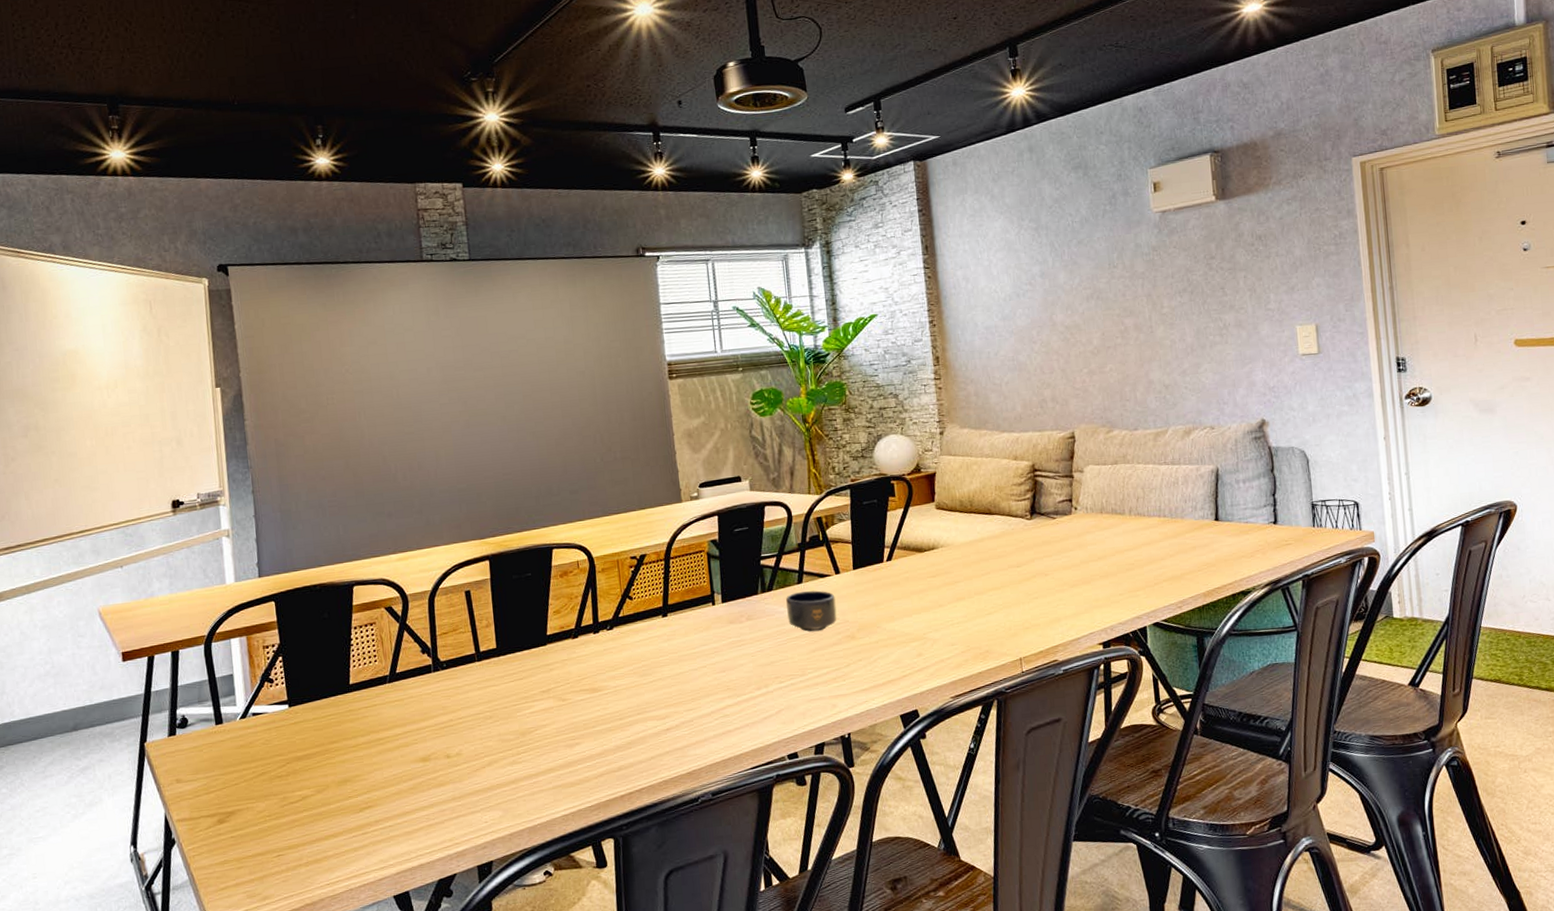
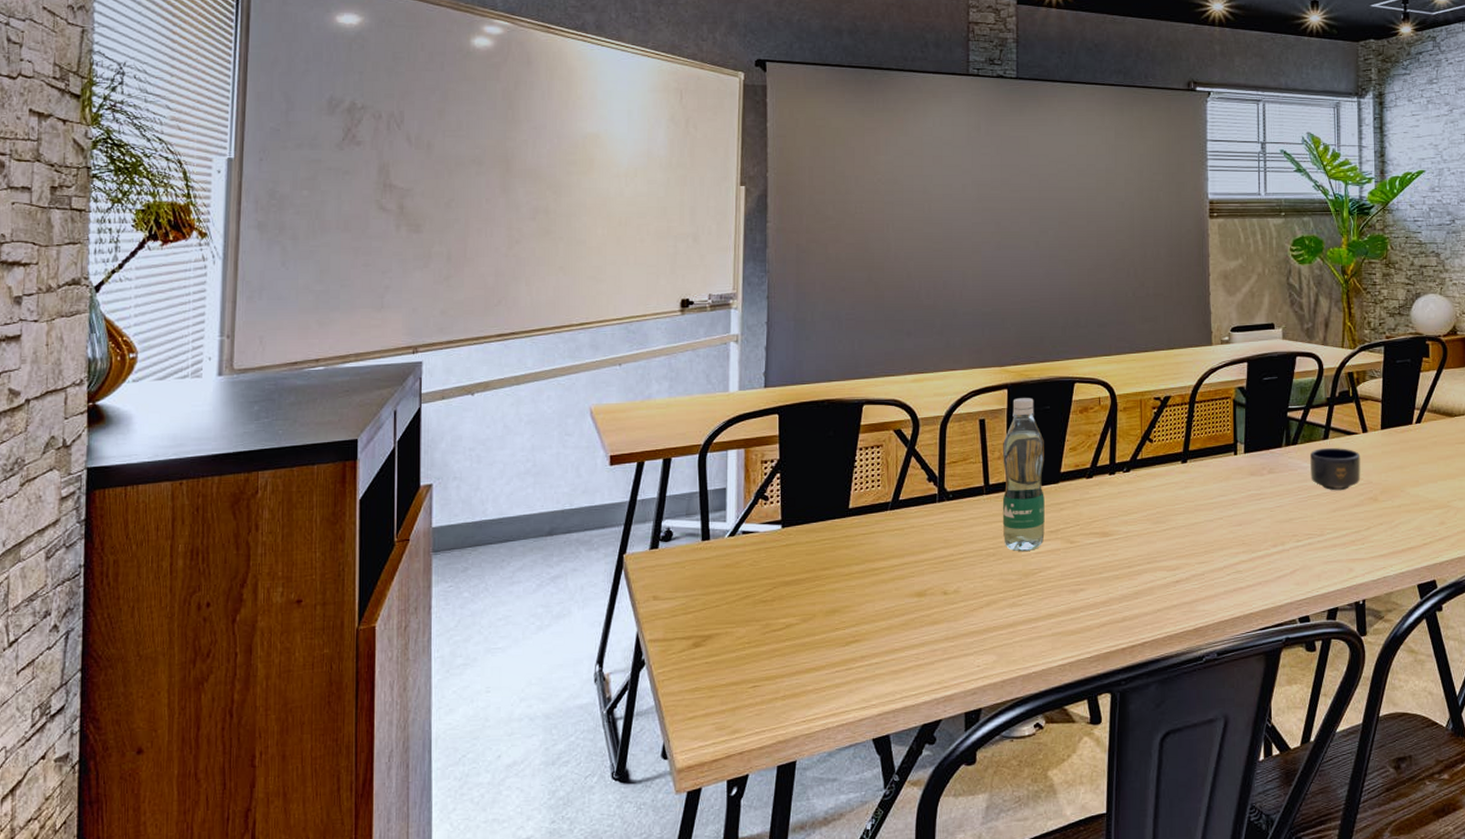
bottle: none [489,567,537,713] -> present [1002,398,1045,551]

